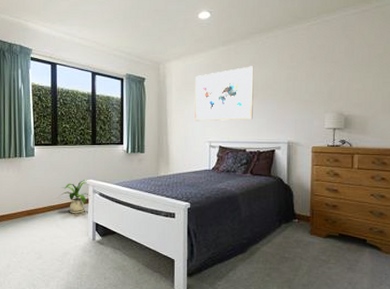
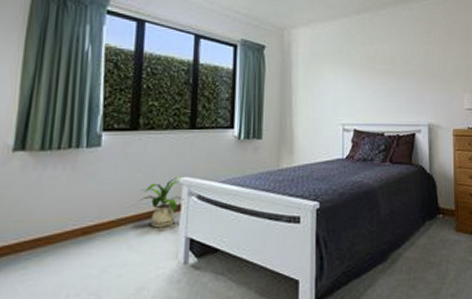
wall art: present [194,66,254,122] -> none [325,38,391,100]

